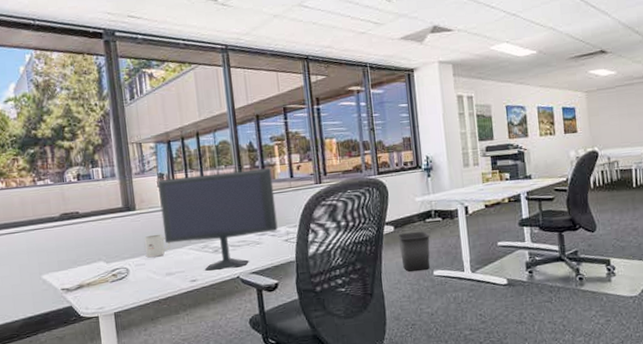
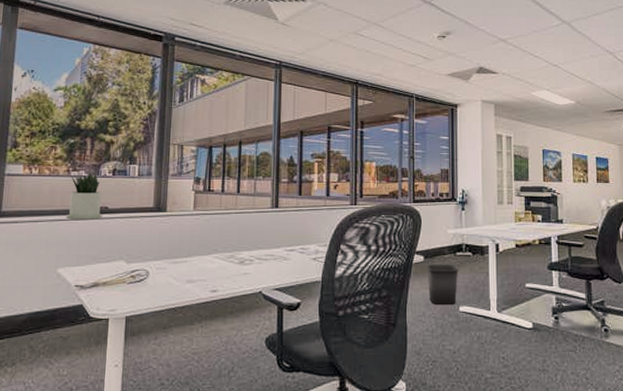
planter: none [36,180,76,228] -> present [65,173,103,220]
mug: present [144,234,171,258] -> none [169,238,197,262]
computer monitor: present [158,168,278,271] -> none [191,183,309,282]

